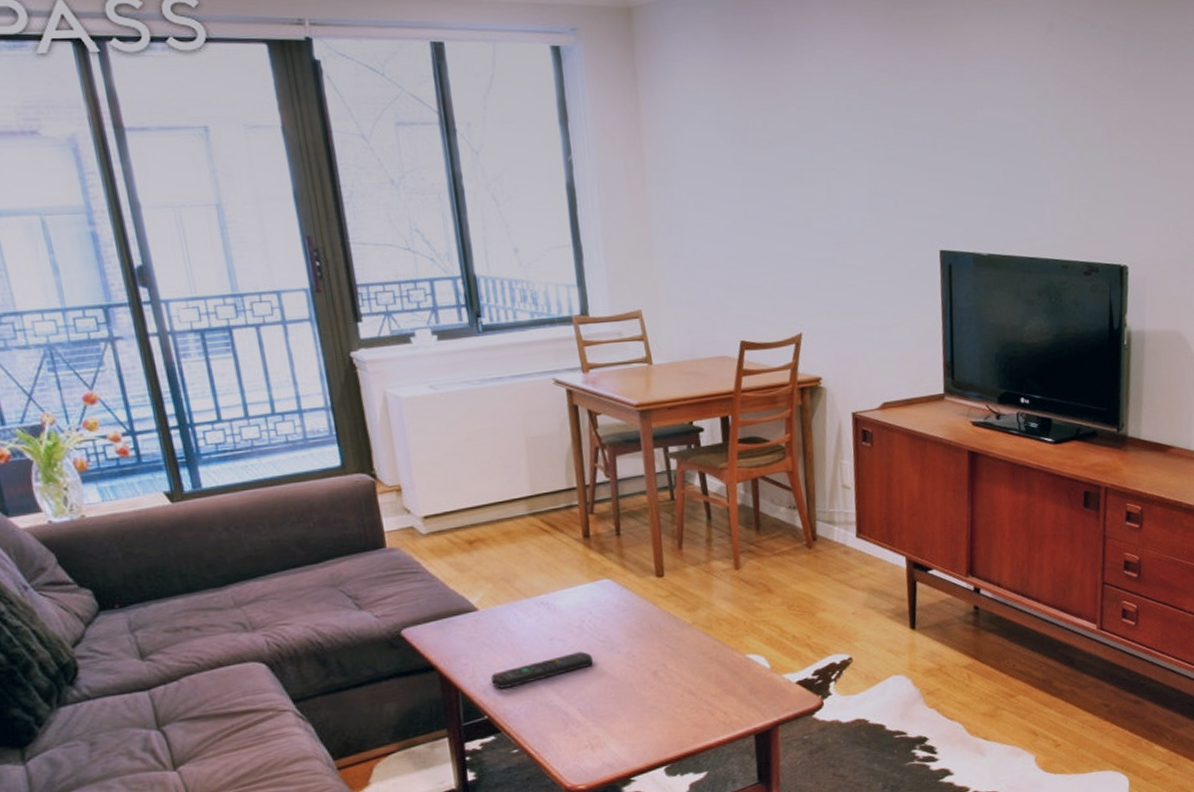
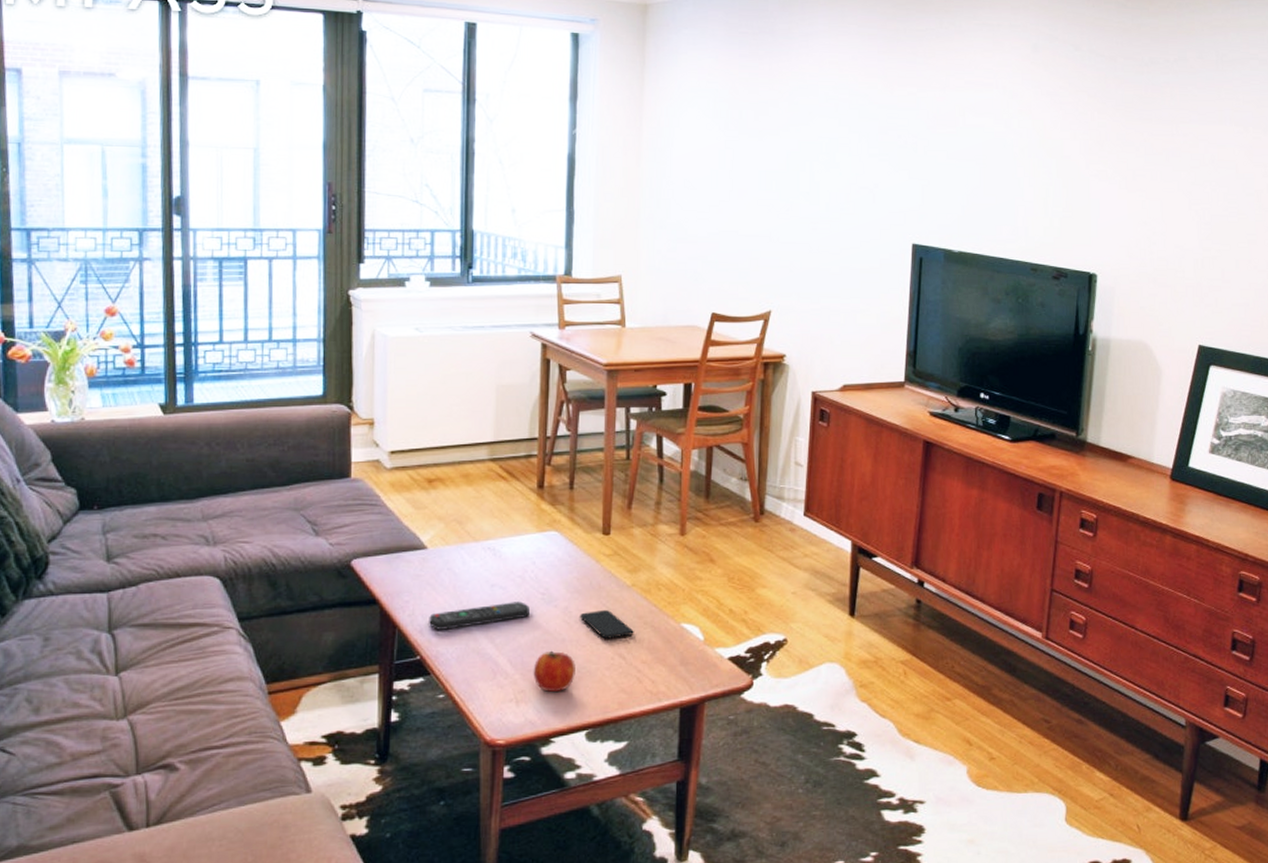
fruit: none [604,694,647,735] -> present [533,650,575,692]
smartphone: none [644,650,701,678] -> present [580,610,634,639]

